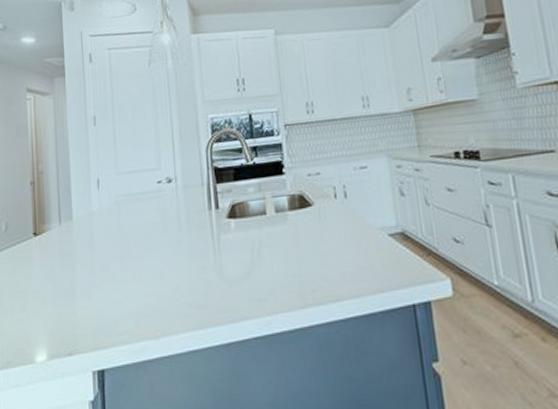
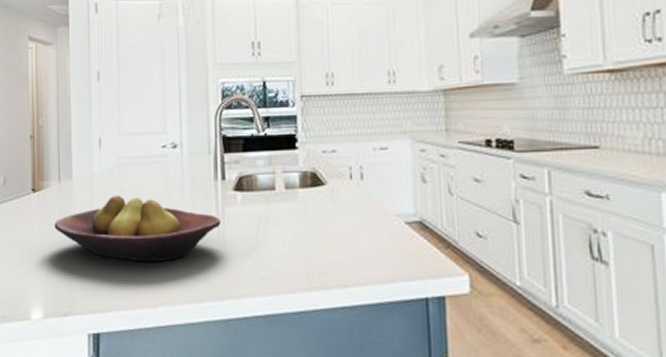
fruit bowl: none [56,232,217,296] -> present [54,196,221,263]

